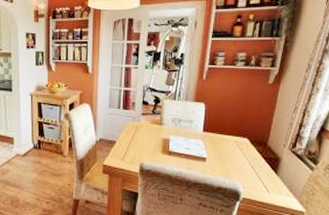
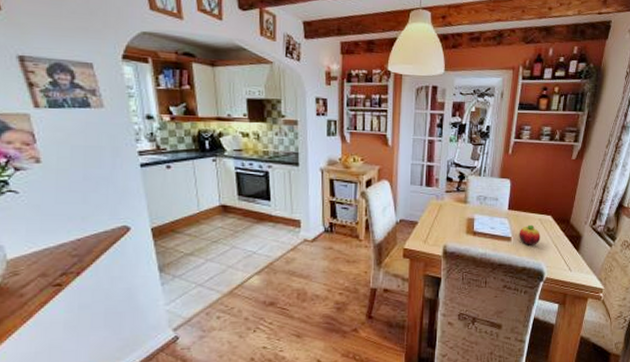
fruit: none [214,146,236,166] -> present [519,224,540,245]

